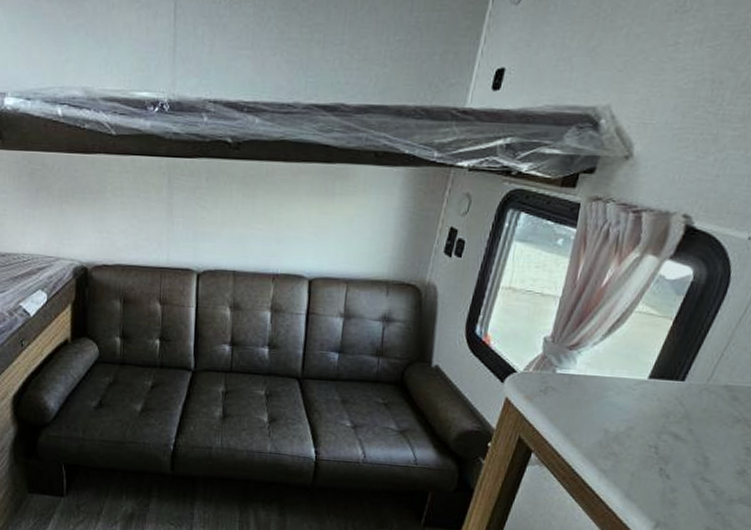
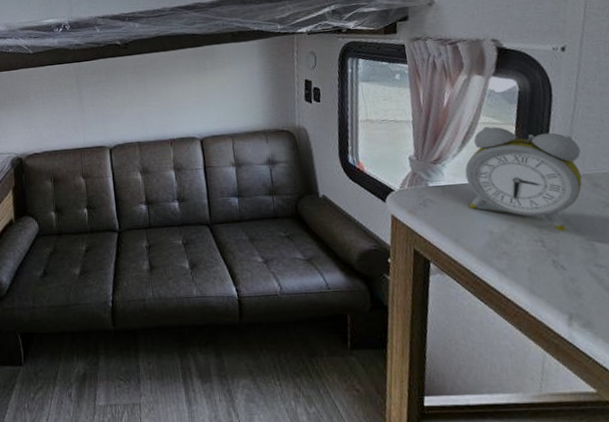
alarm clock: none [592,316,734,441] -> present [465,126,582,232]

